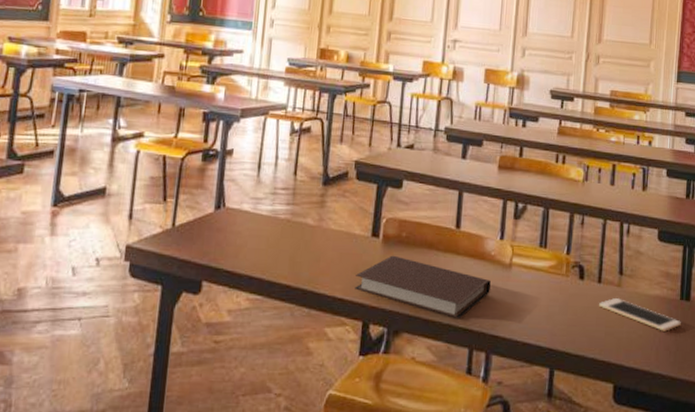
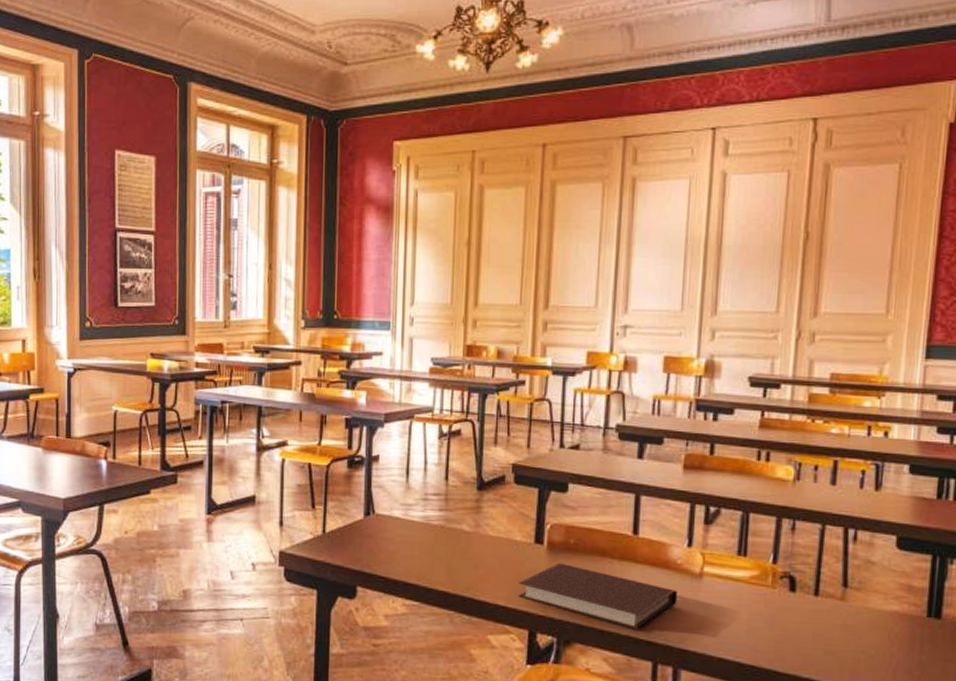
cell phone: present [599,298,681,331] -> none [816,613,928,652]

